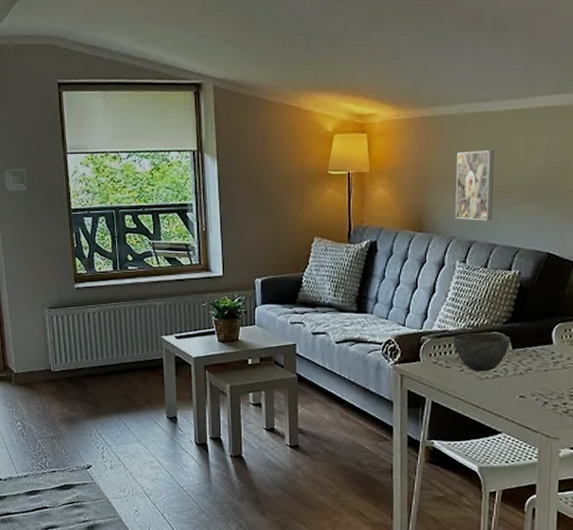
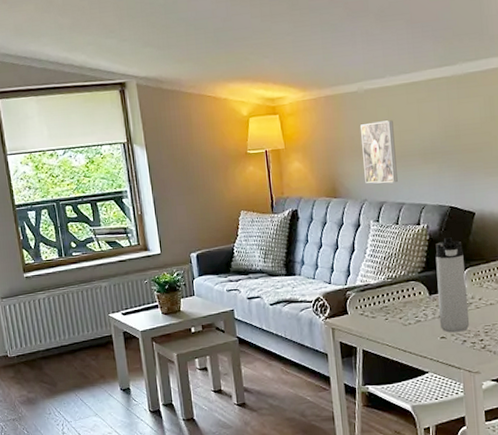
bowl: present [453,333,510,372] -> none [375,282,427,319]
thermos bottle: none [520,287,556,393] -> present [435,237,470,333]

